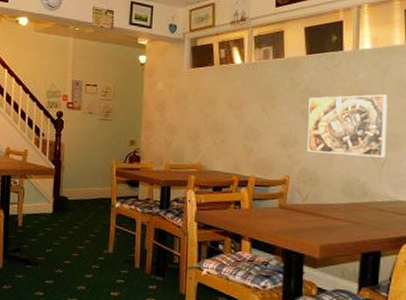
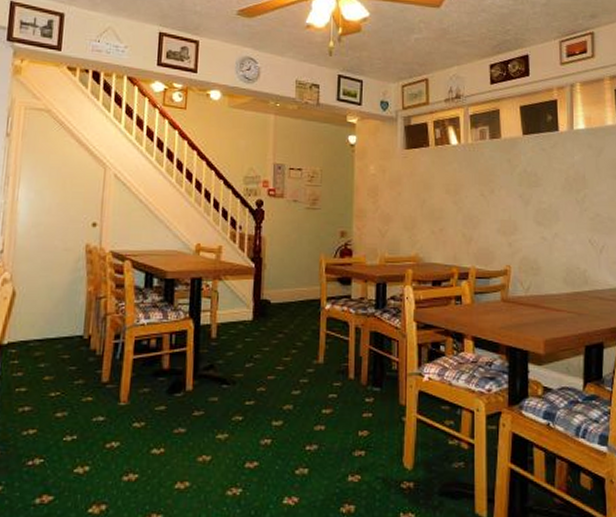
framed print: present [307,94,387,158] -> none [527,176,604,243]

